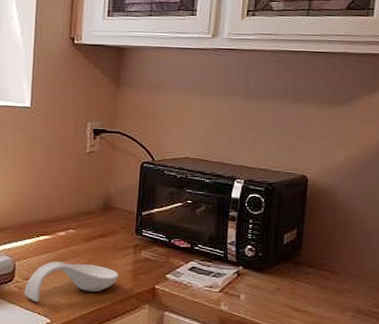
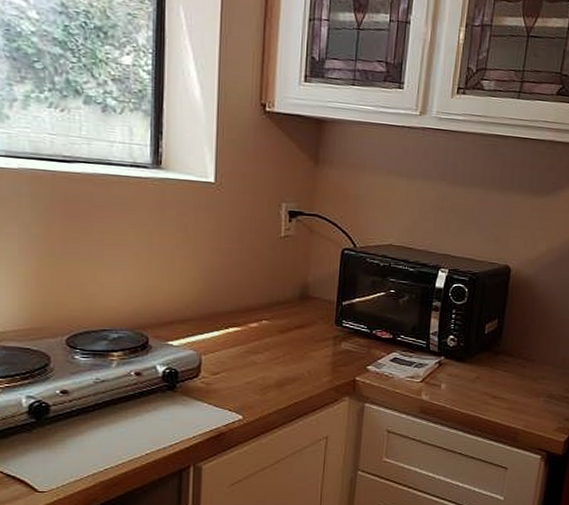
spoon rest: present [24,261,119,302] -> none [212,354,317,397]

